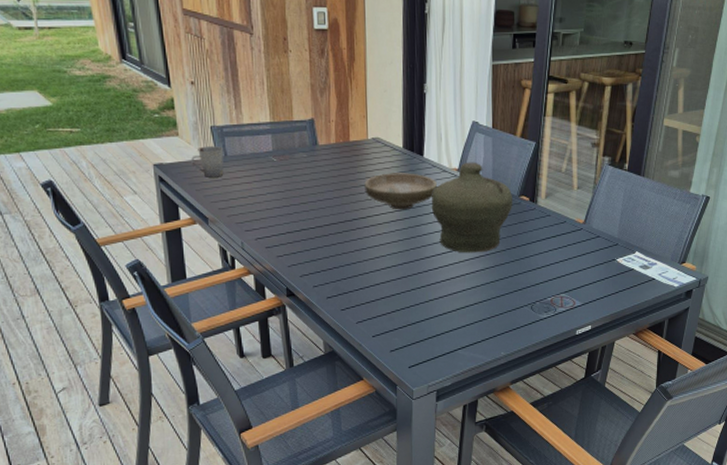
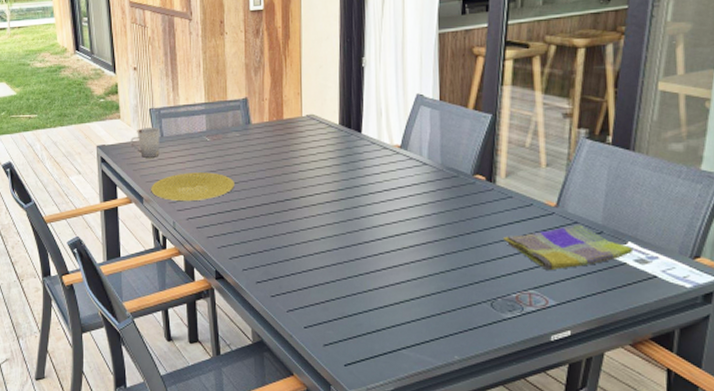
plate: none [216,193,303,221] -> present [151,172,234,201]
bowl: present [364,173,437,210] -> none [298,150,377,190]
jar: present [431,162,513,253] -> none [370,137,466,239]
dish towel: none [542,238,640,277] -> present [503,224,634,271]

